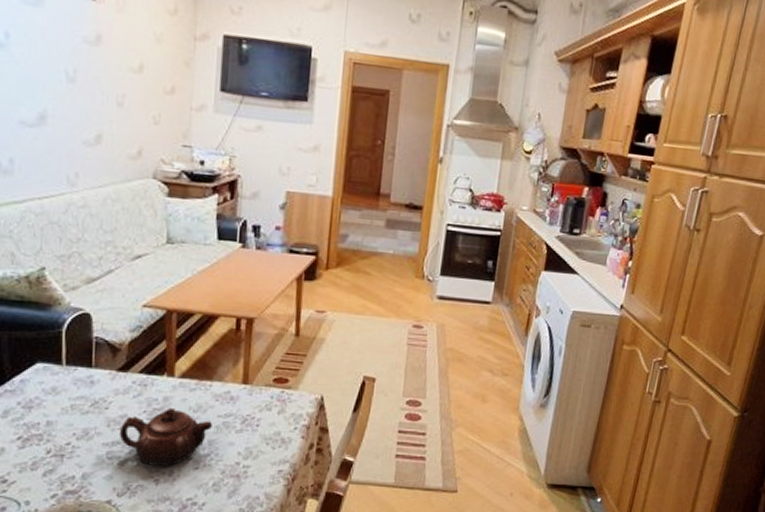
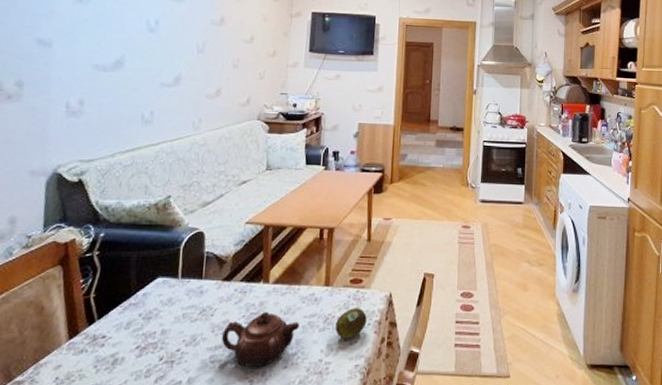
fruit: none [255,410,293,442] -> present [335,308,367,339]

